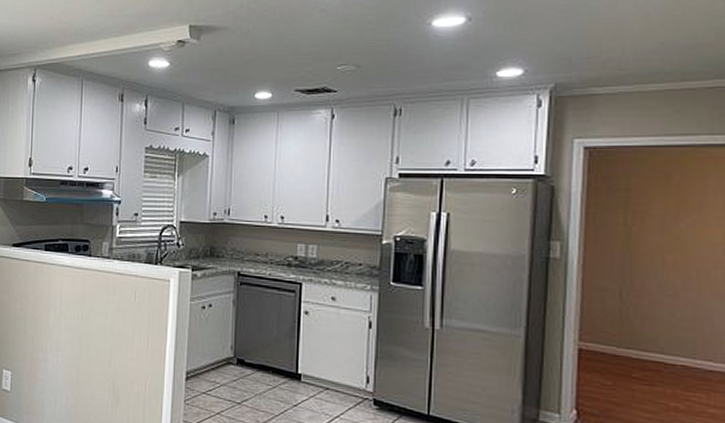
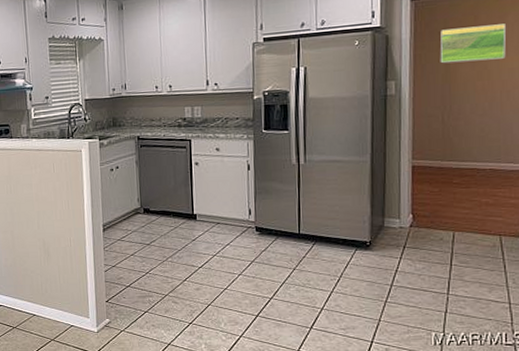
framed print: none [619,186,705,230] -> present [440,24,506,63]

